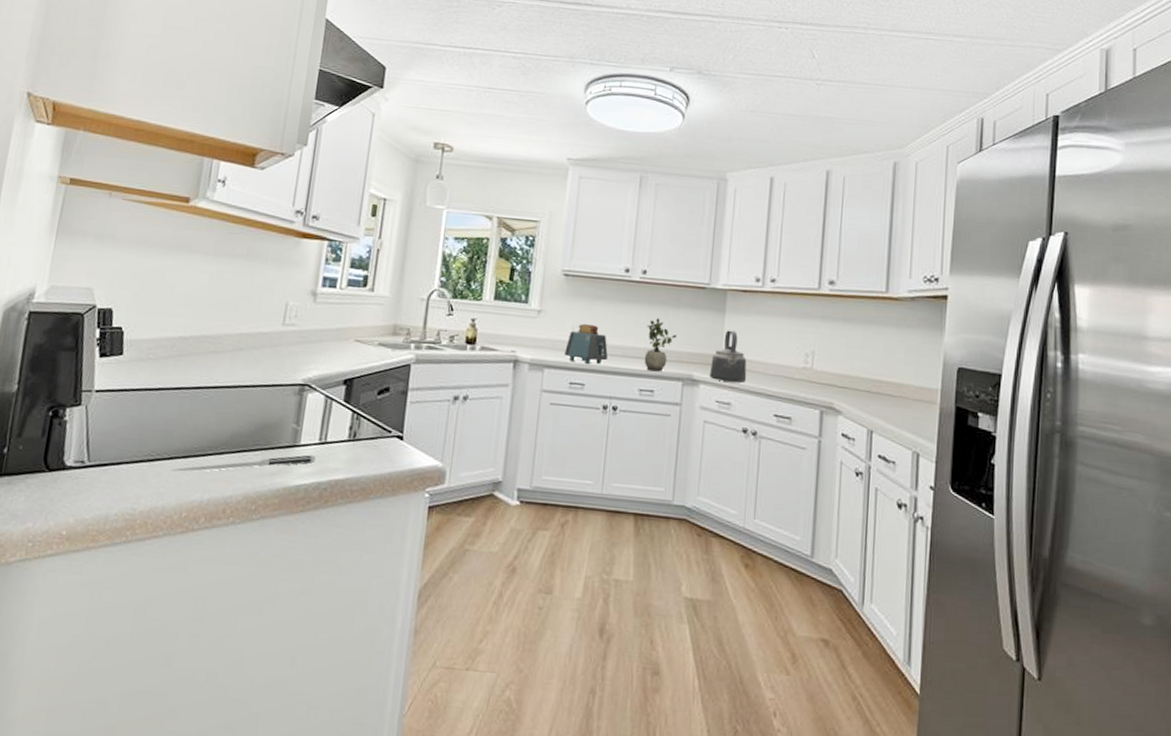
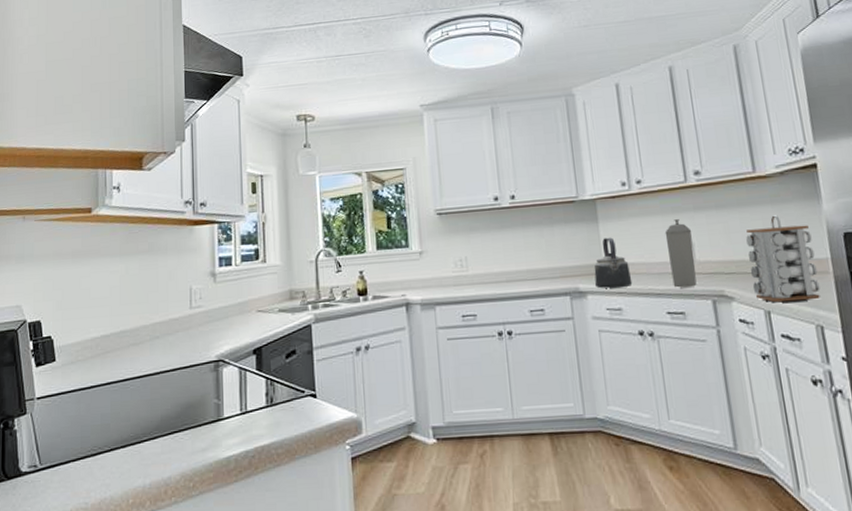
kitchen knife: present [171,454,316,472] -> none [113,426,240,462]
toaster: present [565,324,609,365] -> none [452,256,494,296]
potted plant: present [644,318,676,372] -> none [525,238,556,291]
canister: none [785,325,815,394] -> present [665,219,697,288]
spice rack: none [861,338,927,428] -> present [746,215,820,303]

